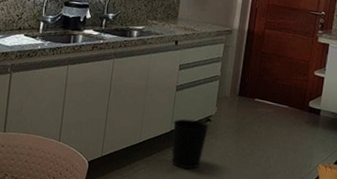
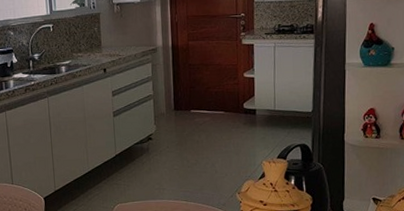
wastebasket: present [171,119,209,169] -> none [117,141,152,189]

